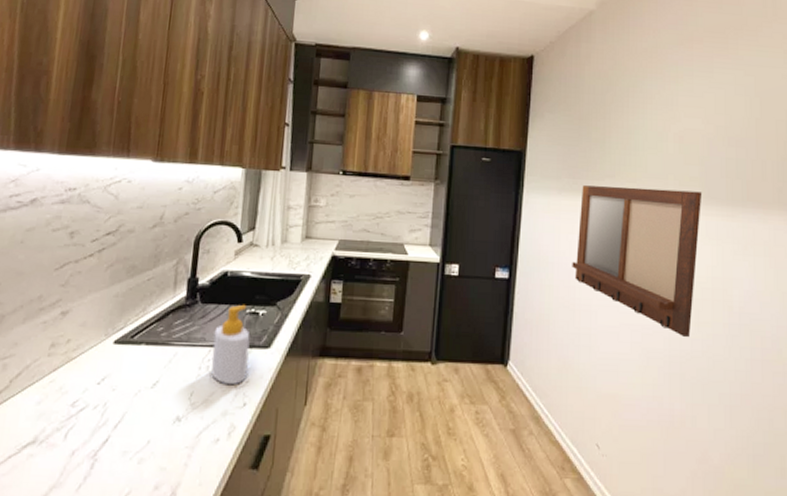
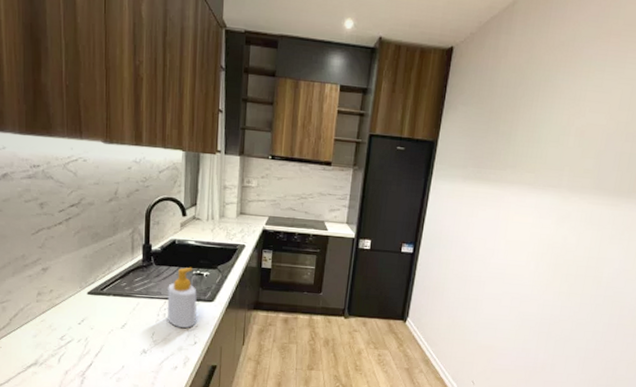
writing board: present [572,185,703,338] -> none [468,174,593,305]

